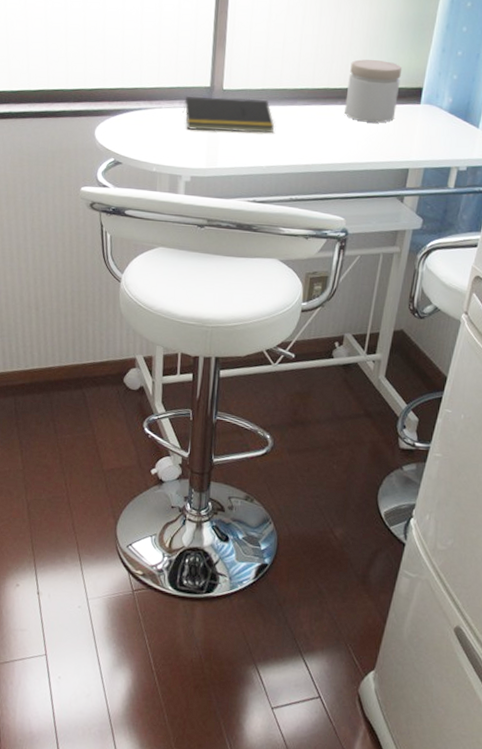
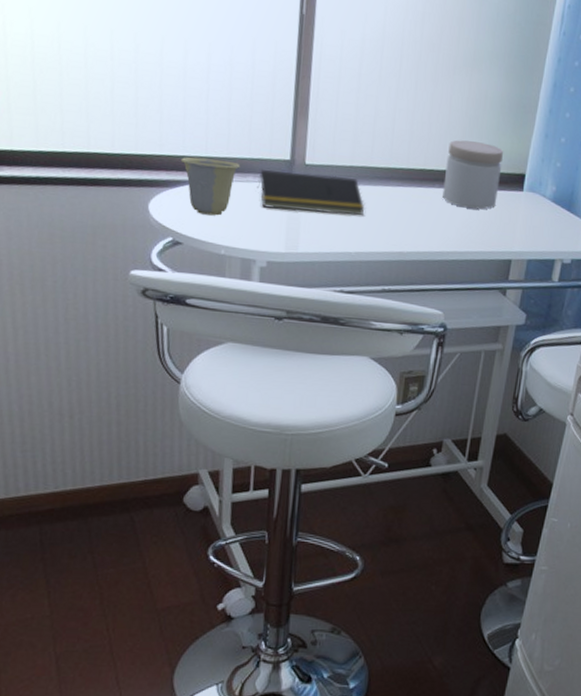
cup: none [120,88,169,138] -> present [180,156,241,216]

